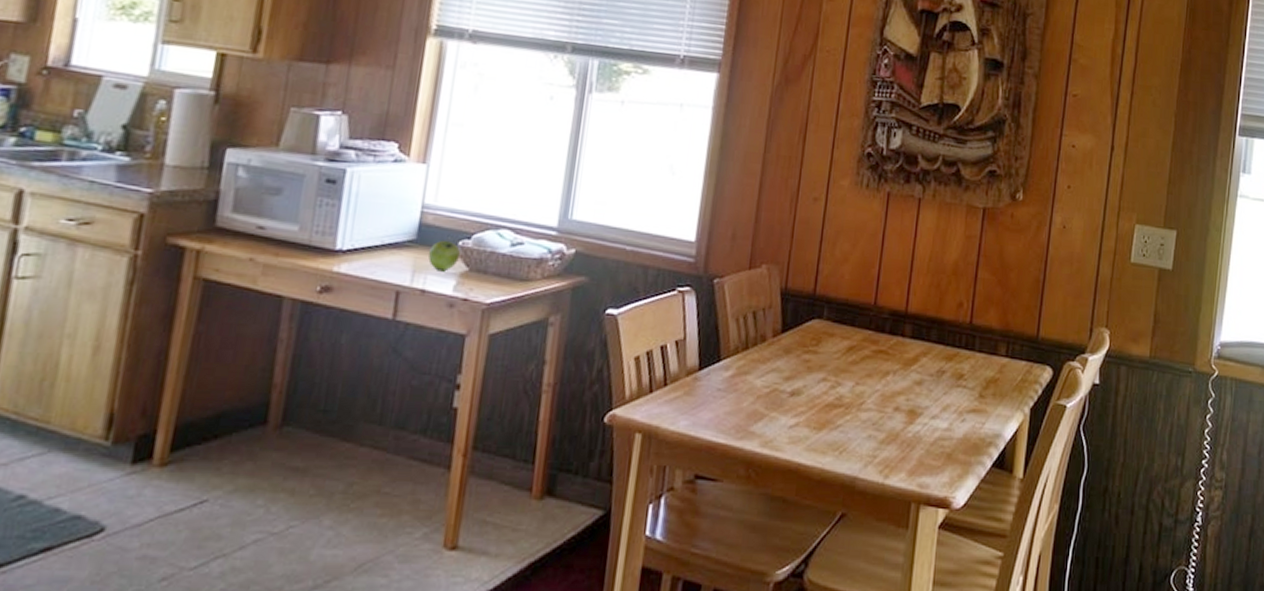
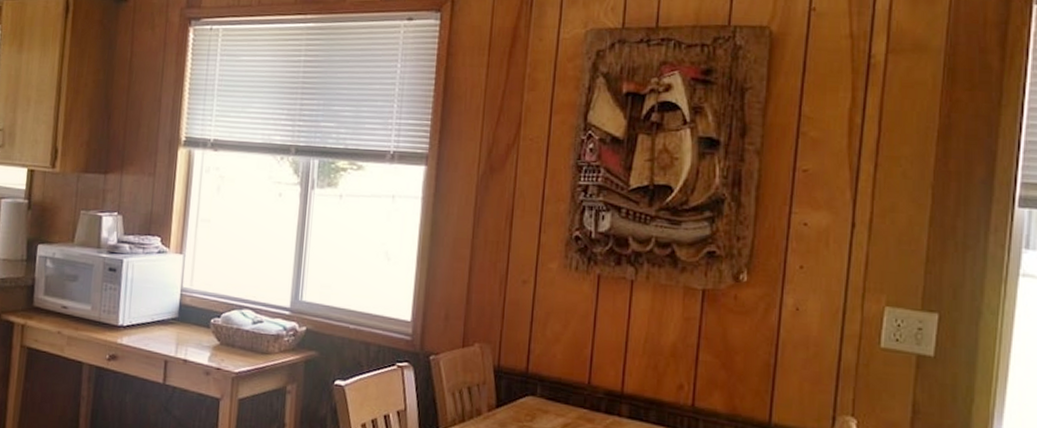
fruit: present [428,240,460,271] -> none [187,318,212,344]

